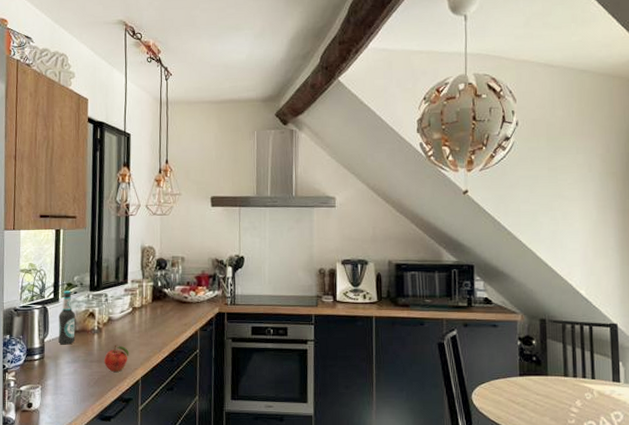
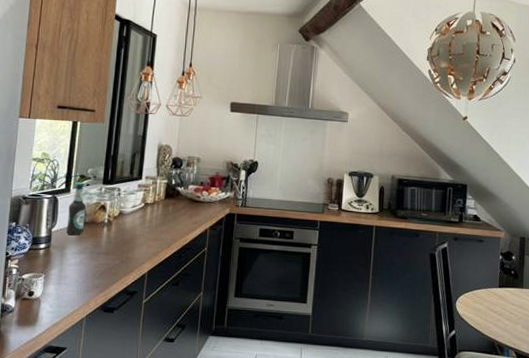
fruit: present [104,345,129,372] -> none [112,239,138,265]

